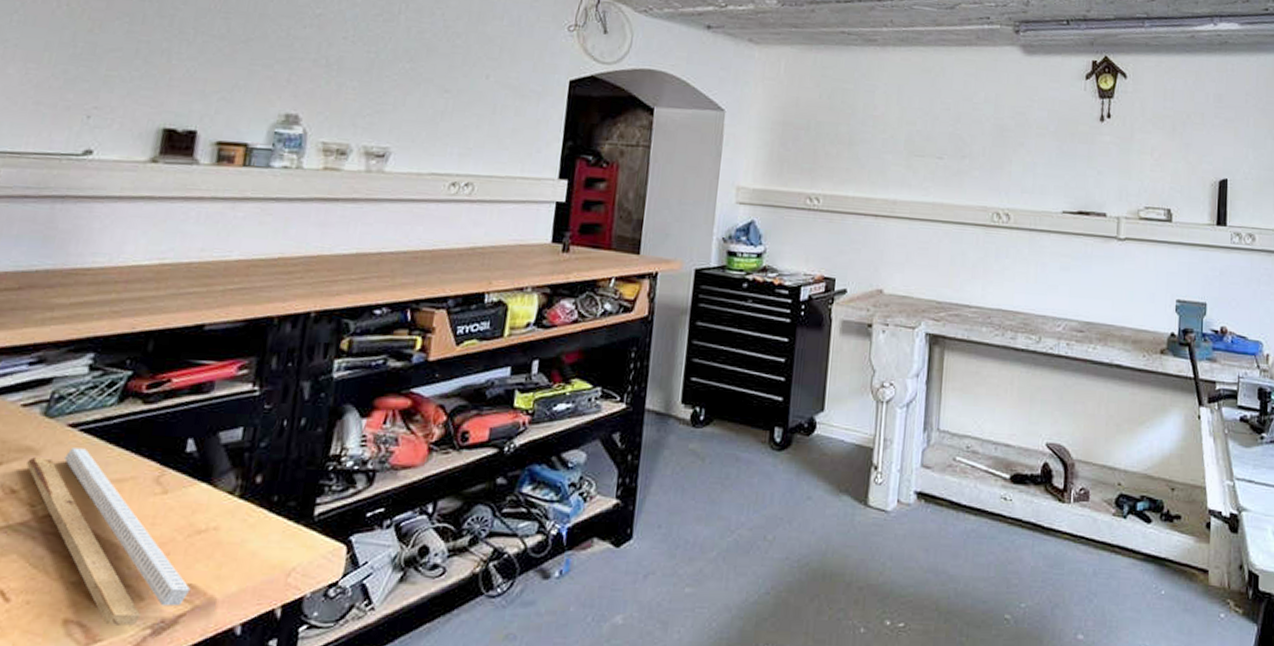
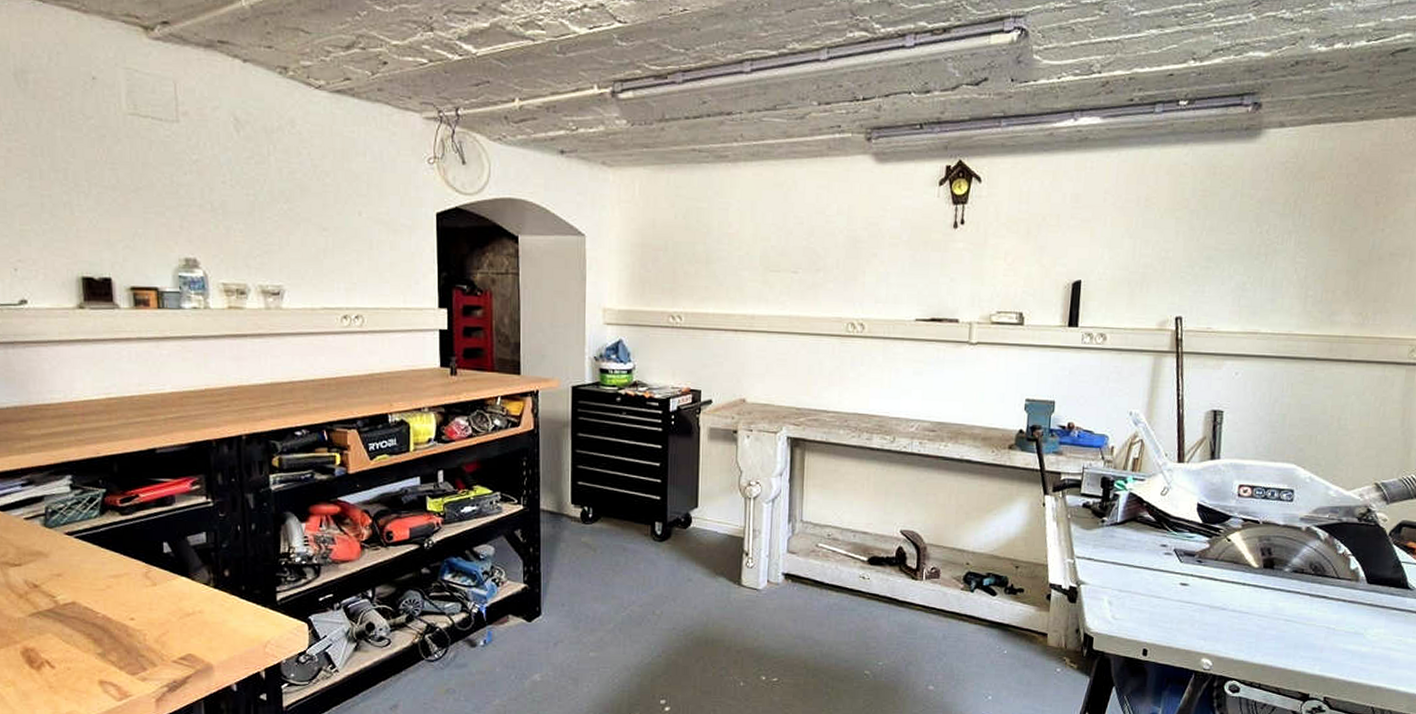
tape measure: present [26,448,191,626] -> none [41,551,191,685]

